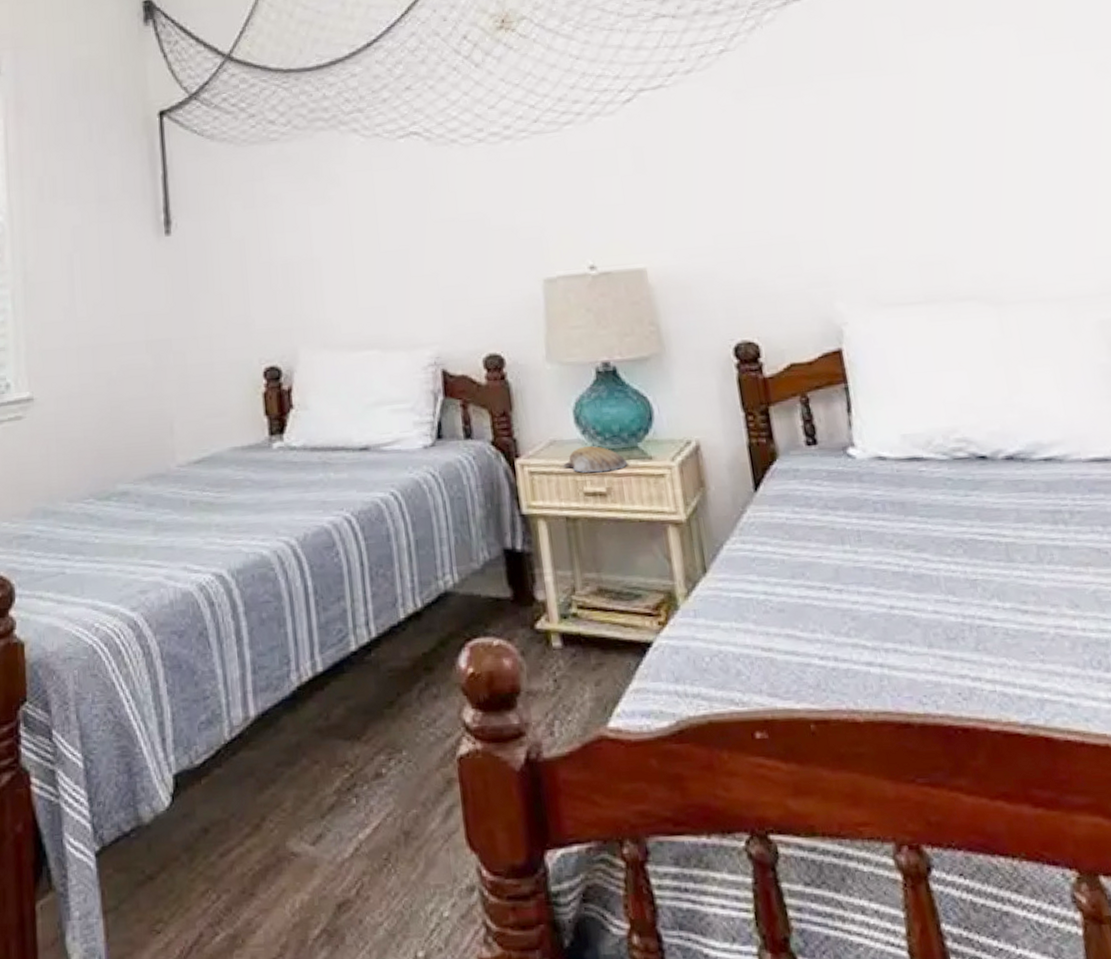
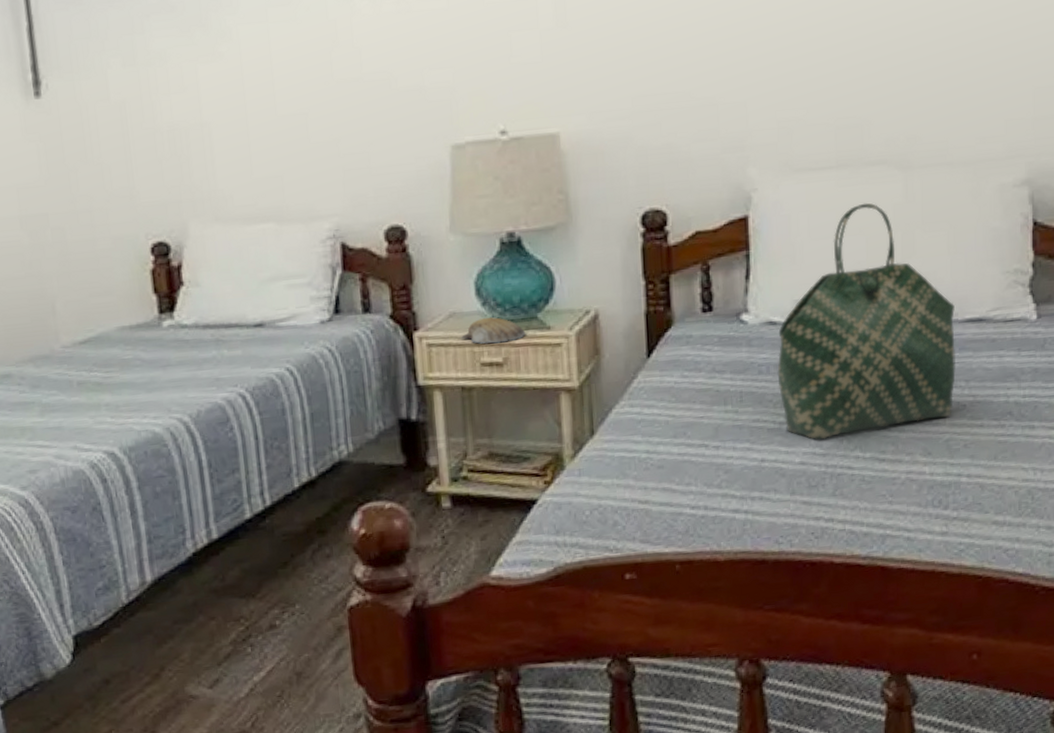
tote bag: none [889,337,1094,587] -> present [777,202,957,440]

